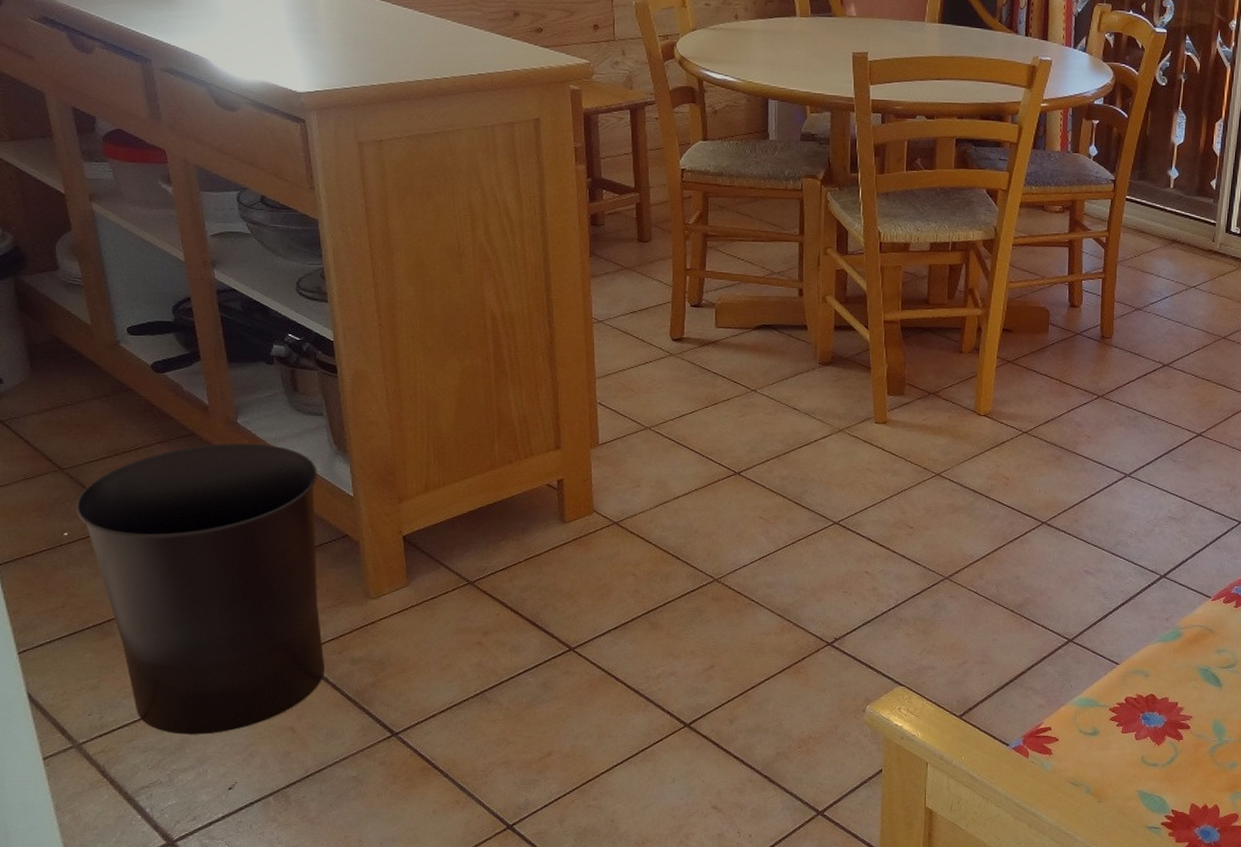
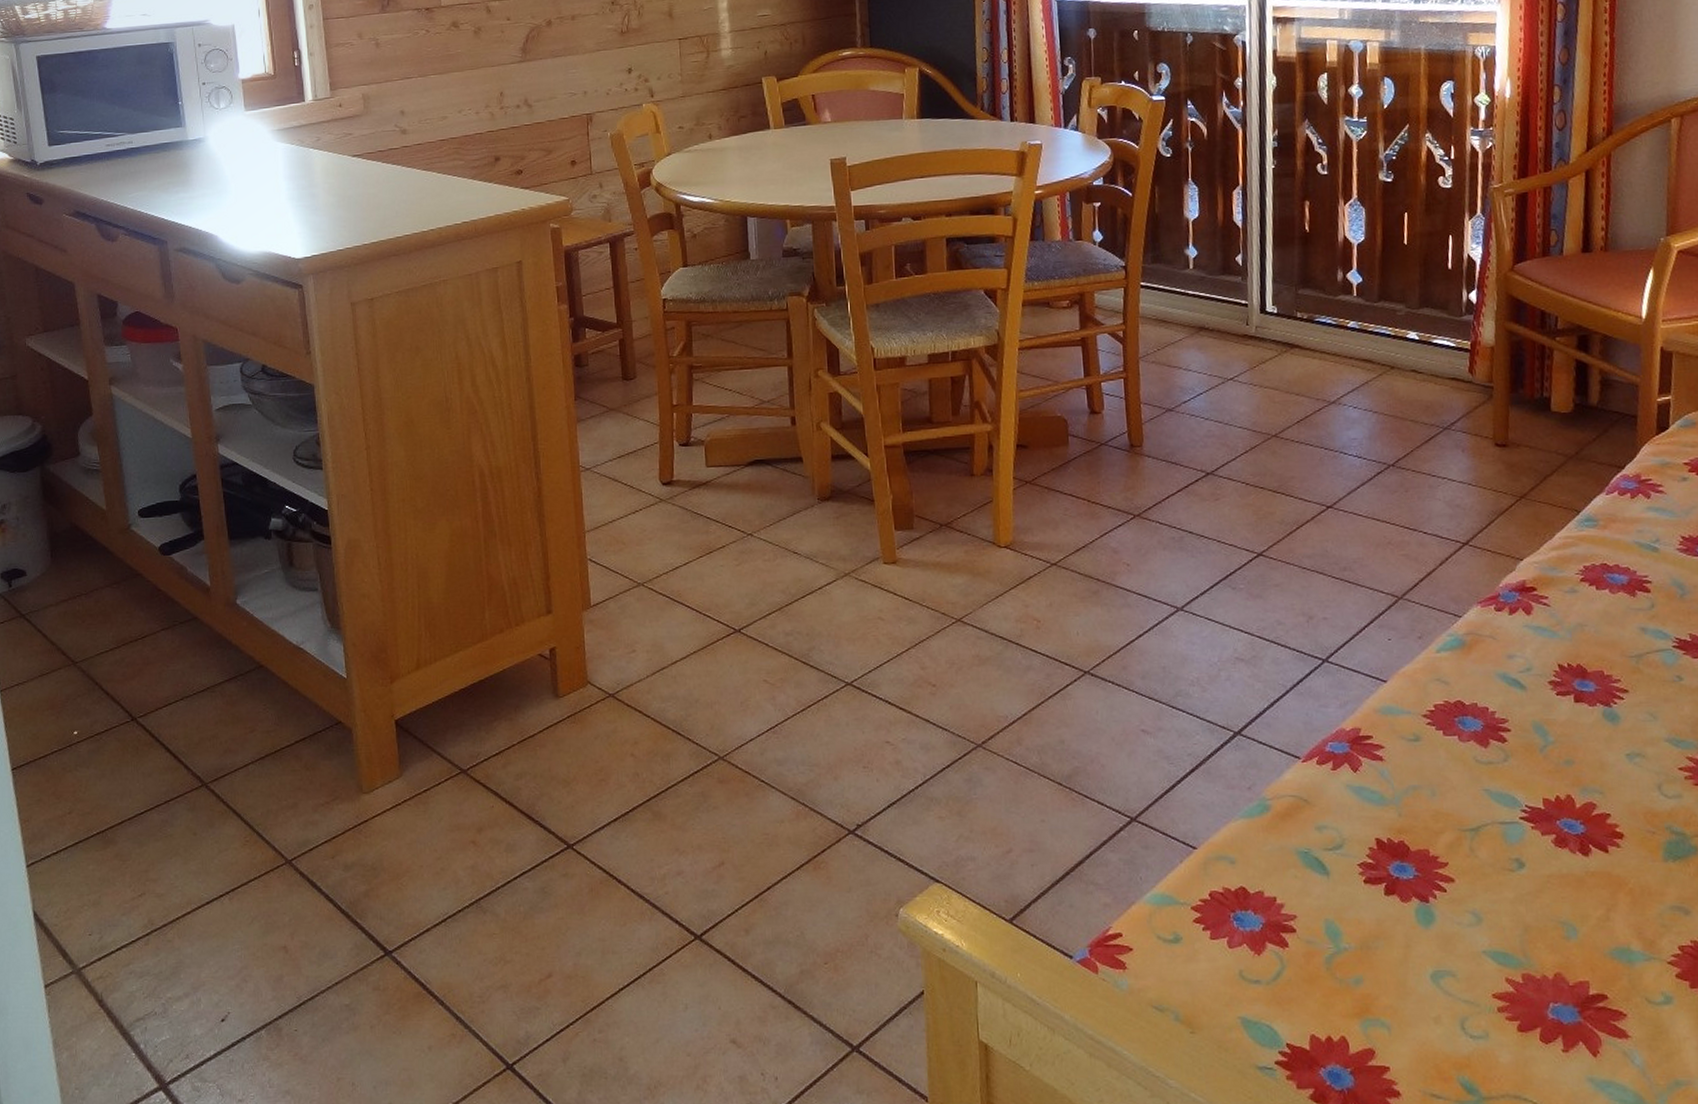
waste bin: present [75,443,325,734] -> none [85,624,318,956]

